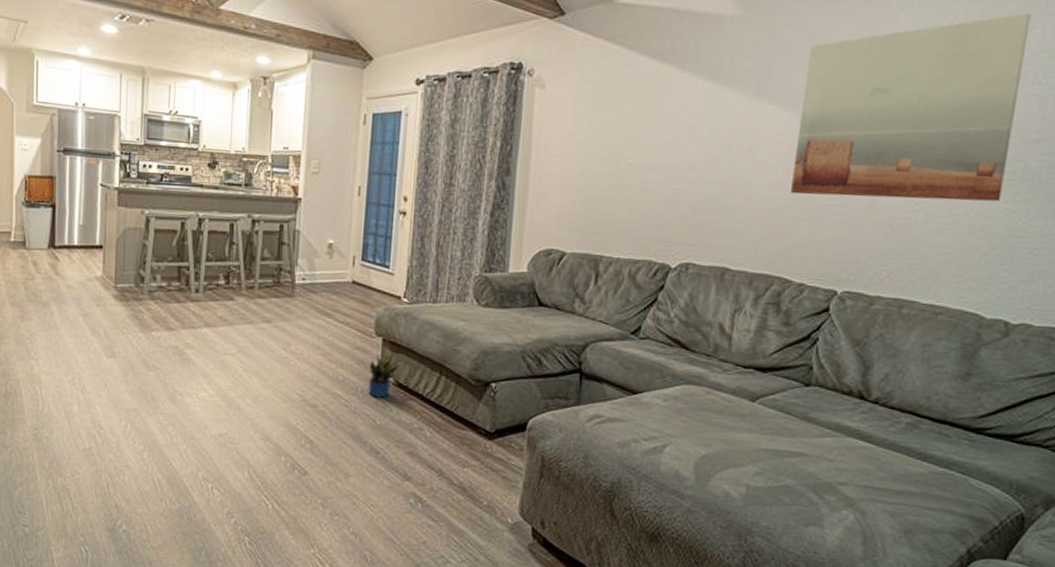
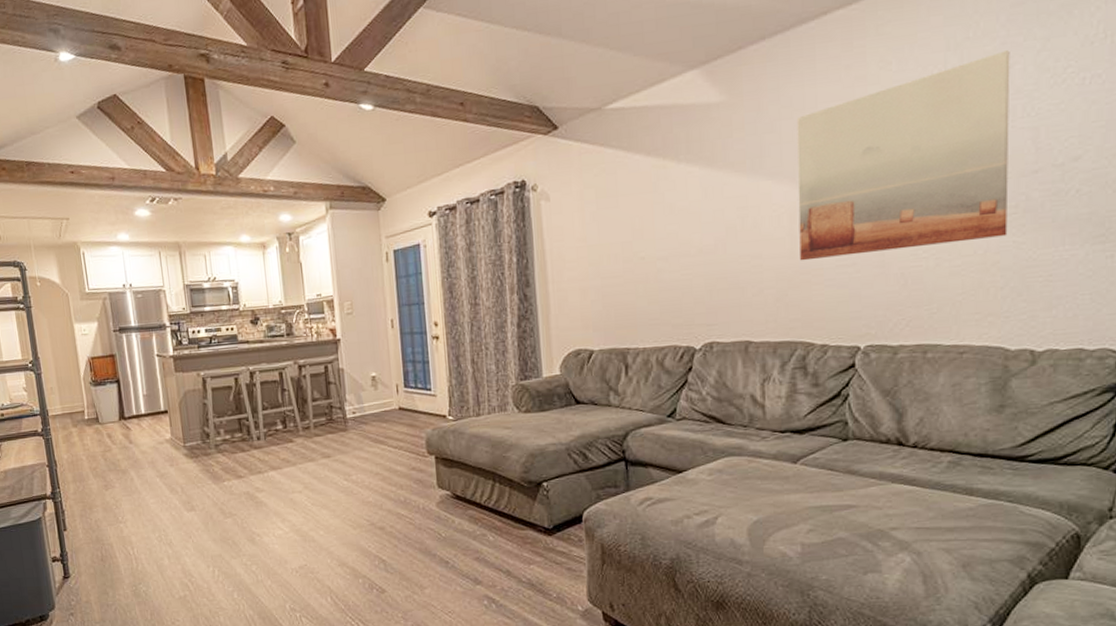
potted plant: present [369,350,400,398] -> none [426,466,454,512]

